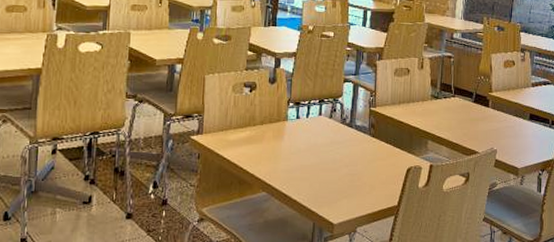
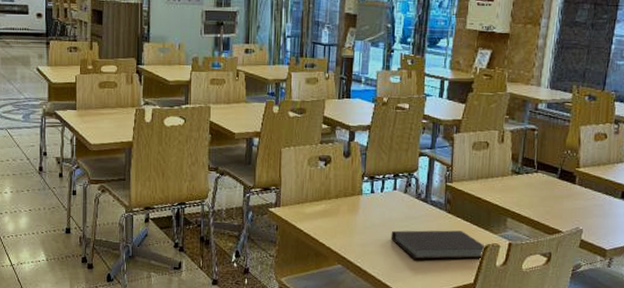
notebook: none [316,154,408,183] -> present [391,230,485,259]

